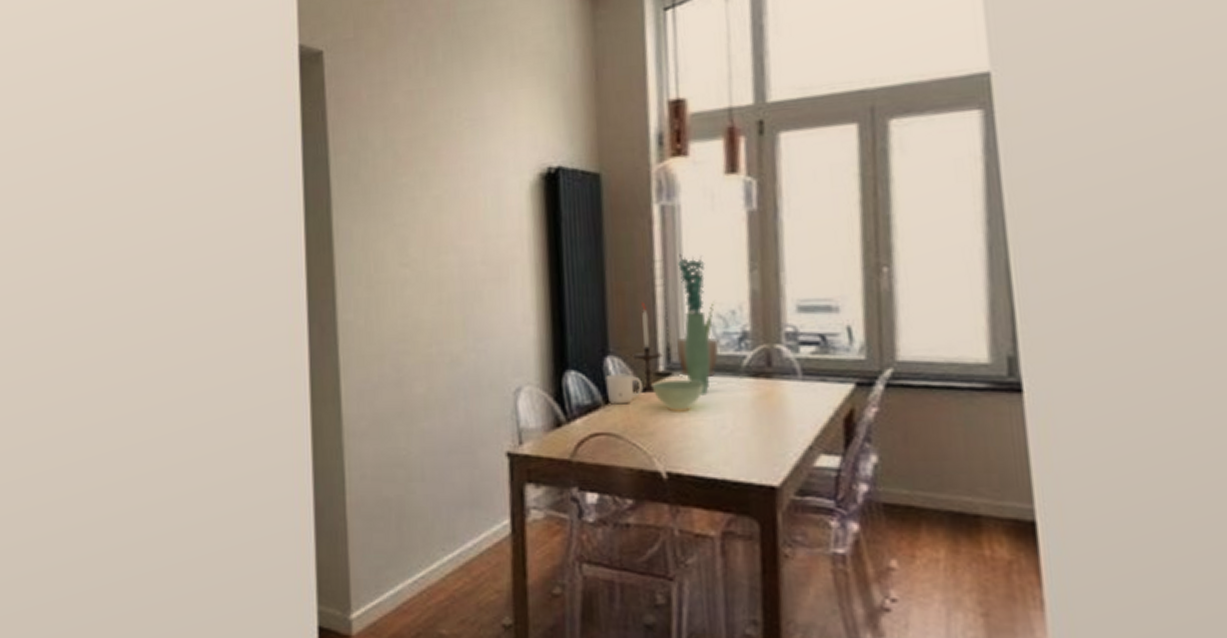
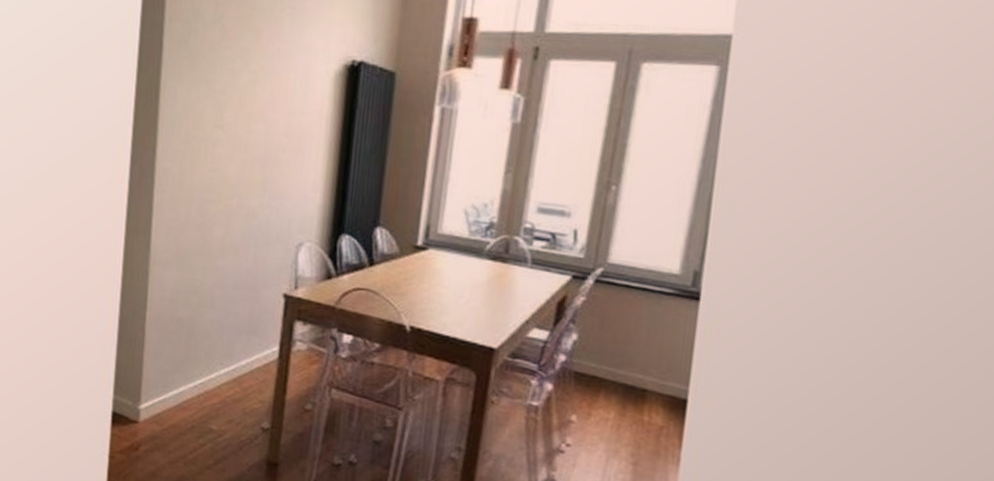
mug: present [606,373,643,405] -> none [372,242,402,268]
candlestick: present [632,302,662,393] -> none [396,186,422,262]
bowl: present [652,380,704,412] -> none [409,253,452,281]
potted plant: present [677,301,719,376] -> none [434,194,472,255]
vase: present [678,254,711,396] -> none [439,151,470,270]

